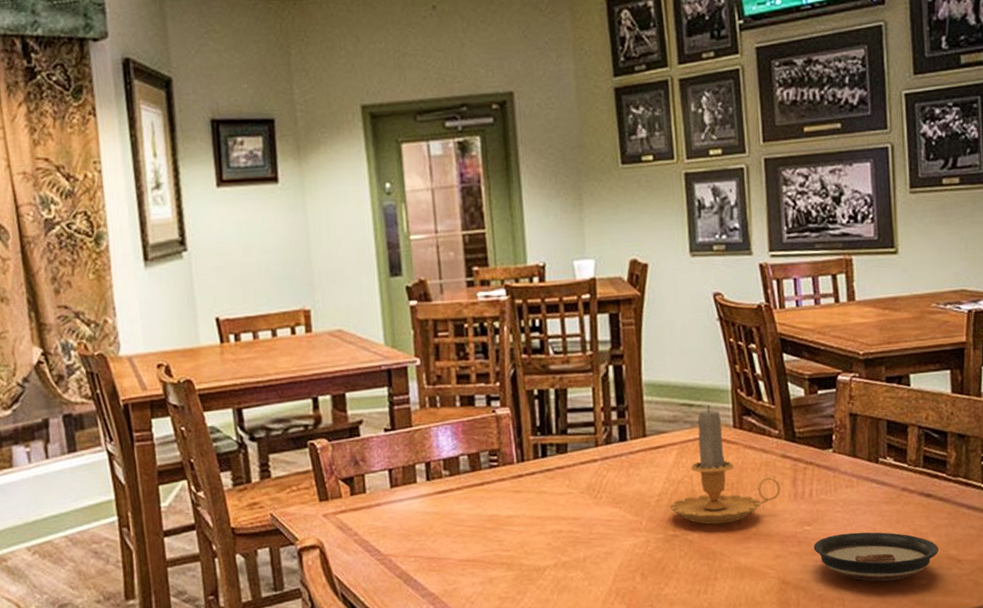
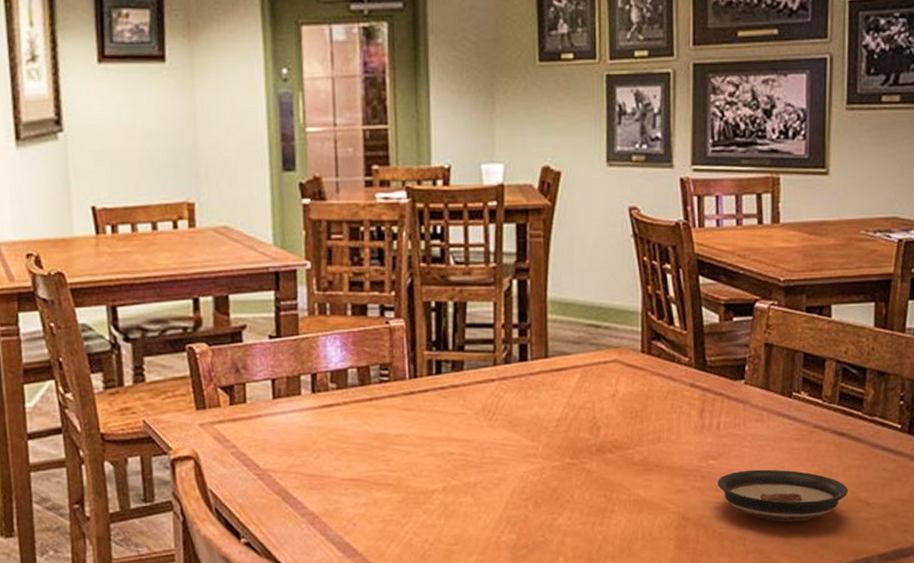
candle: present [669,405,781,525] -> none [568,327,687,455]

